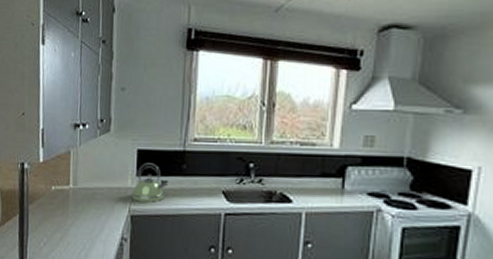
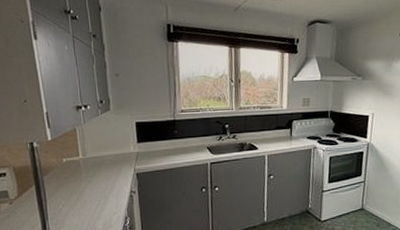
kettle: present [131,163,169,204] -> none [134,132,165,163]

